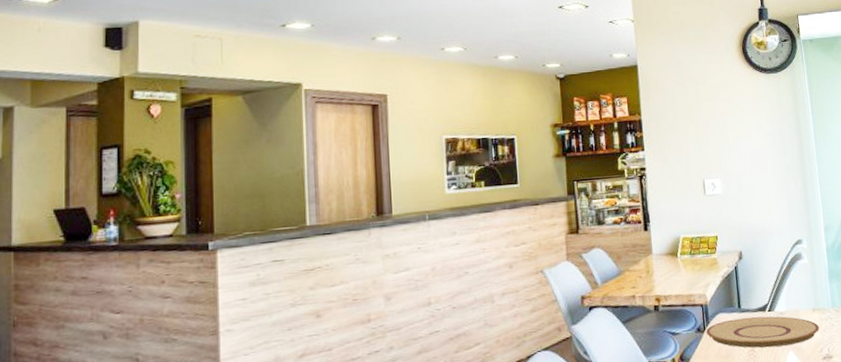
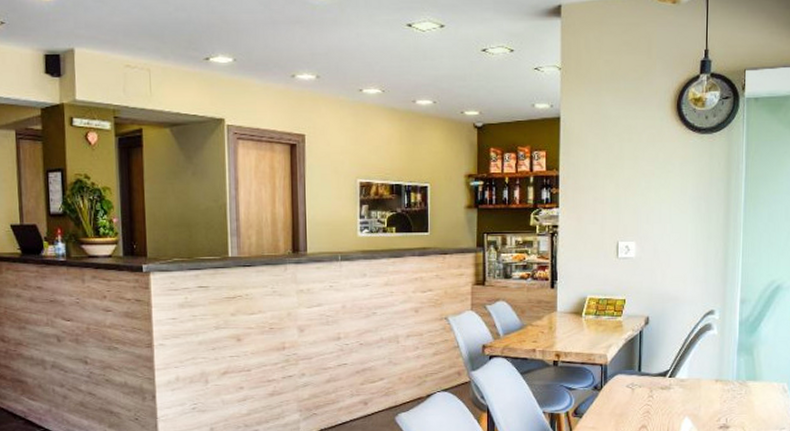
plate: present [705,316,819,348] -> none [602,381,720,412]

